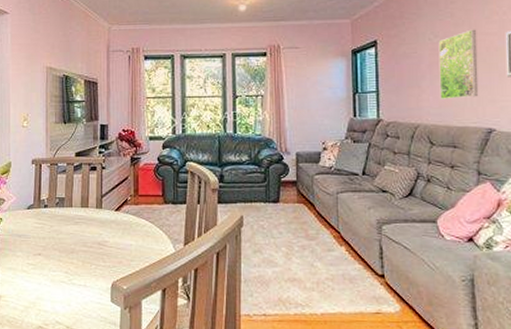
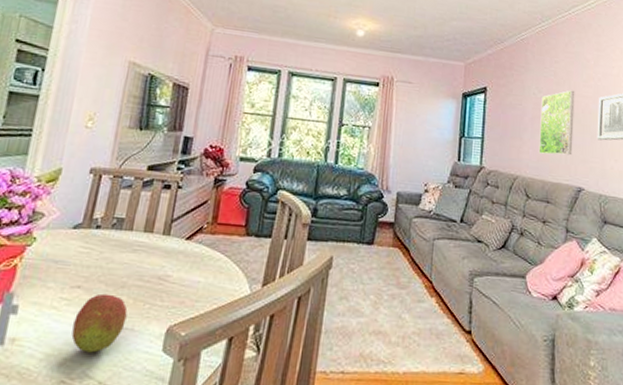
fruit: none [41,258,79,305] -> present [71,293,128,353]

